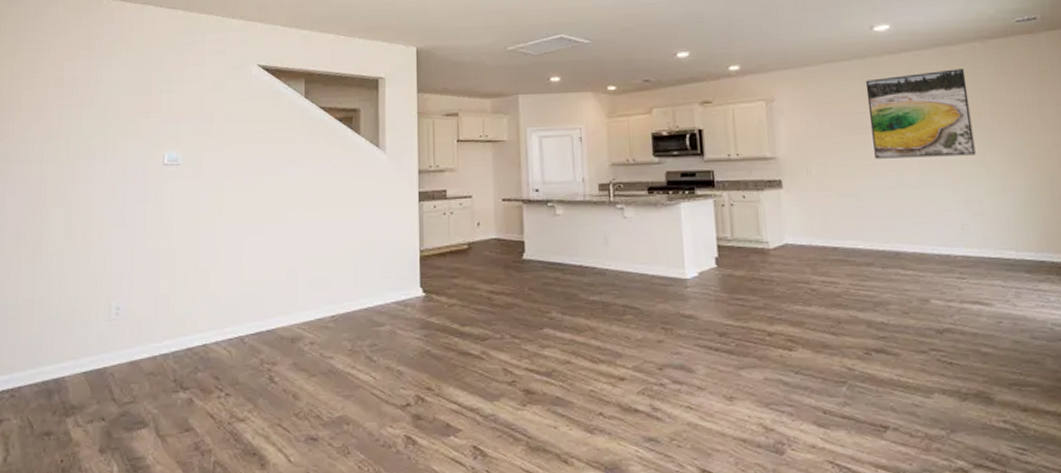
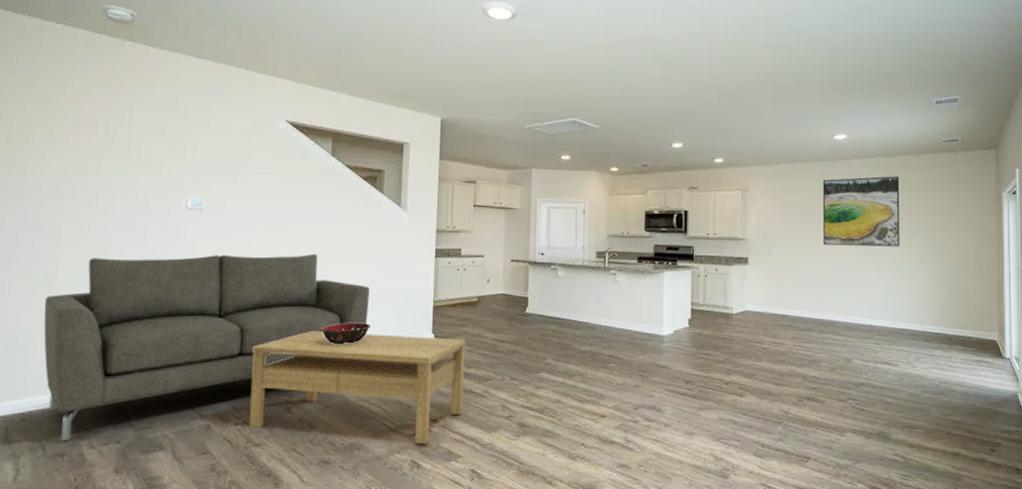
sofa: none [30,204,351,419] -> present [43,253,370,441]
coffee table: none [231,289,459,417] -> present [249,331,465,445]
decorative bowl: none [302,278,353,304] -> present [320,322,370,344]

